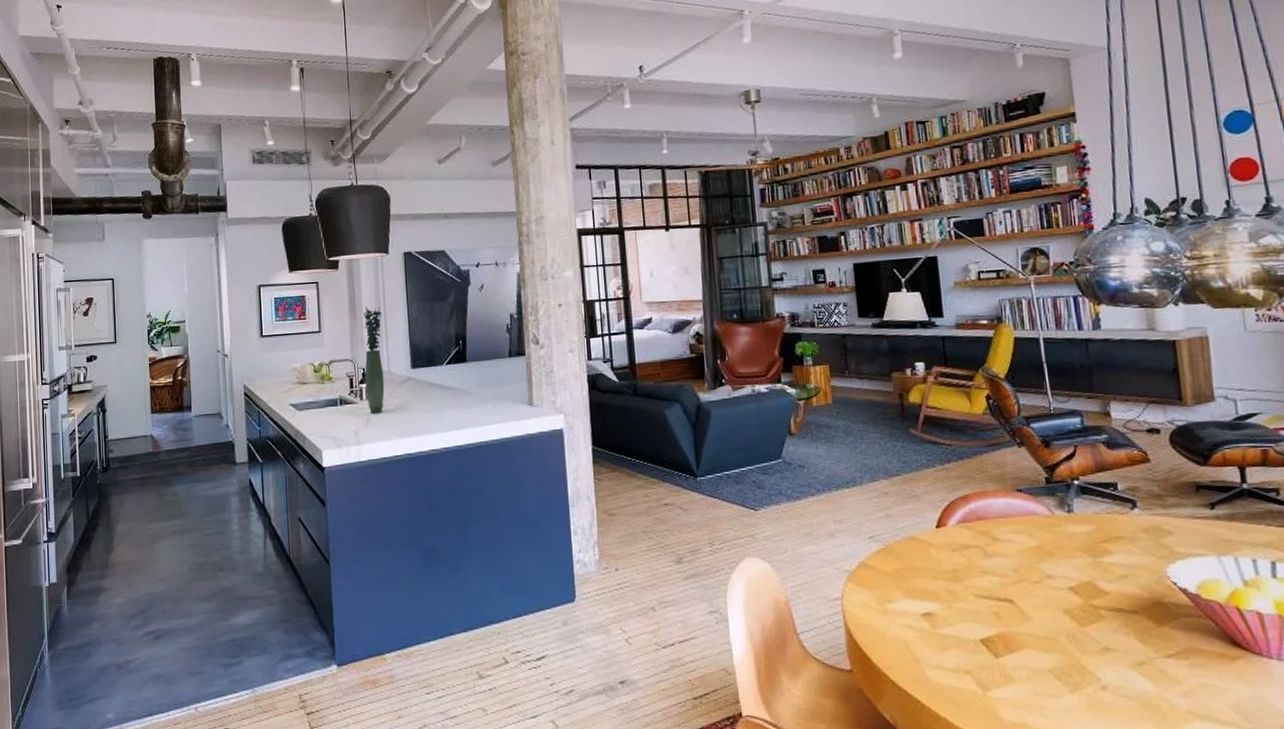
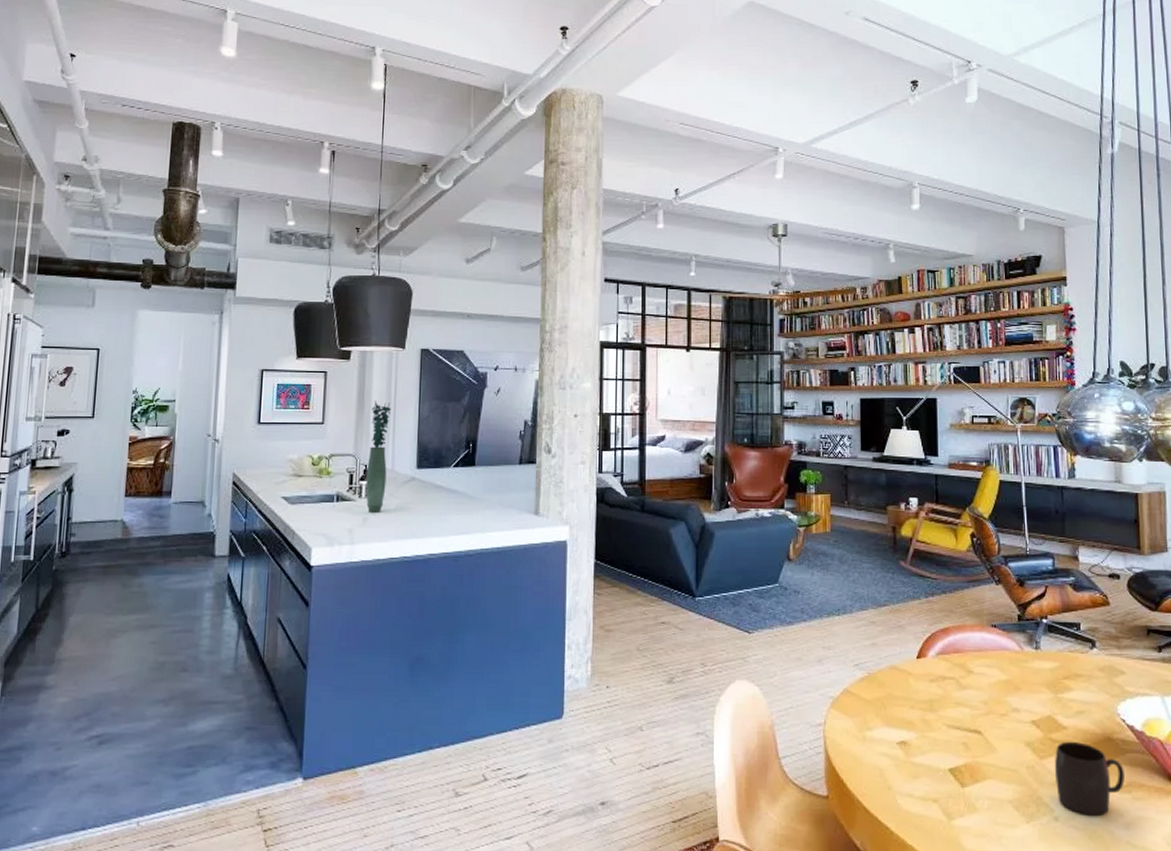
mug: none [1097,607,1180,684] -> present [1054,741,1125,816]

